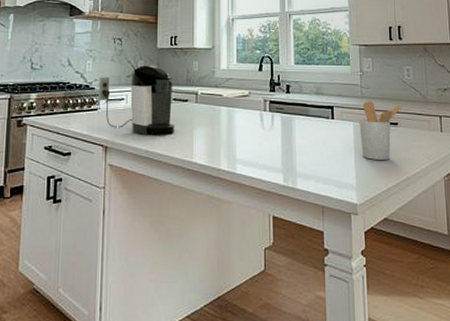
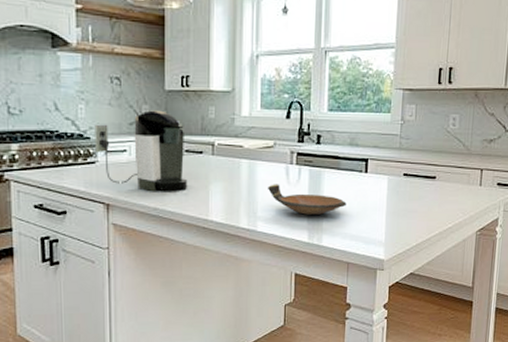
bowl: none [245,129,317,158] -> present [268,184,346,215]
utensil holder: present [359,101,402,160] -> none [394,153,443,215]

